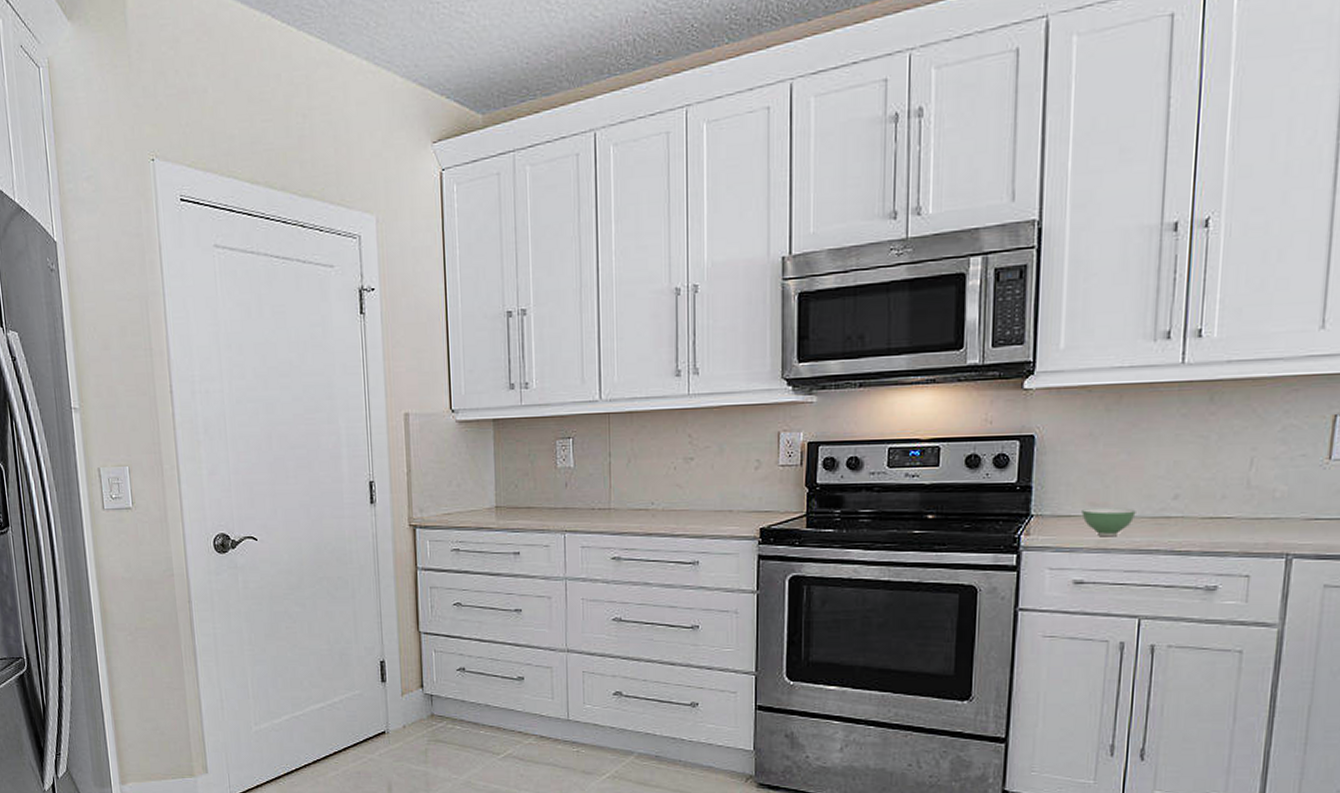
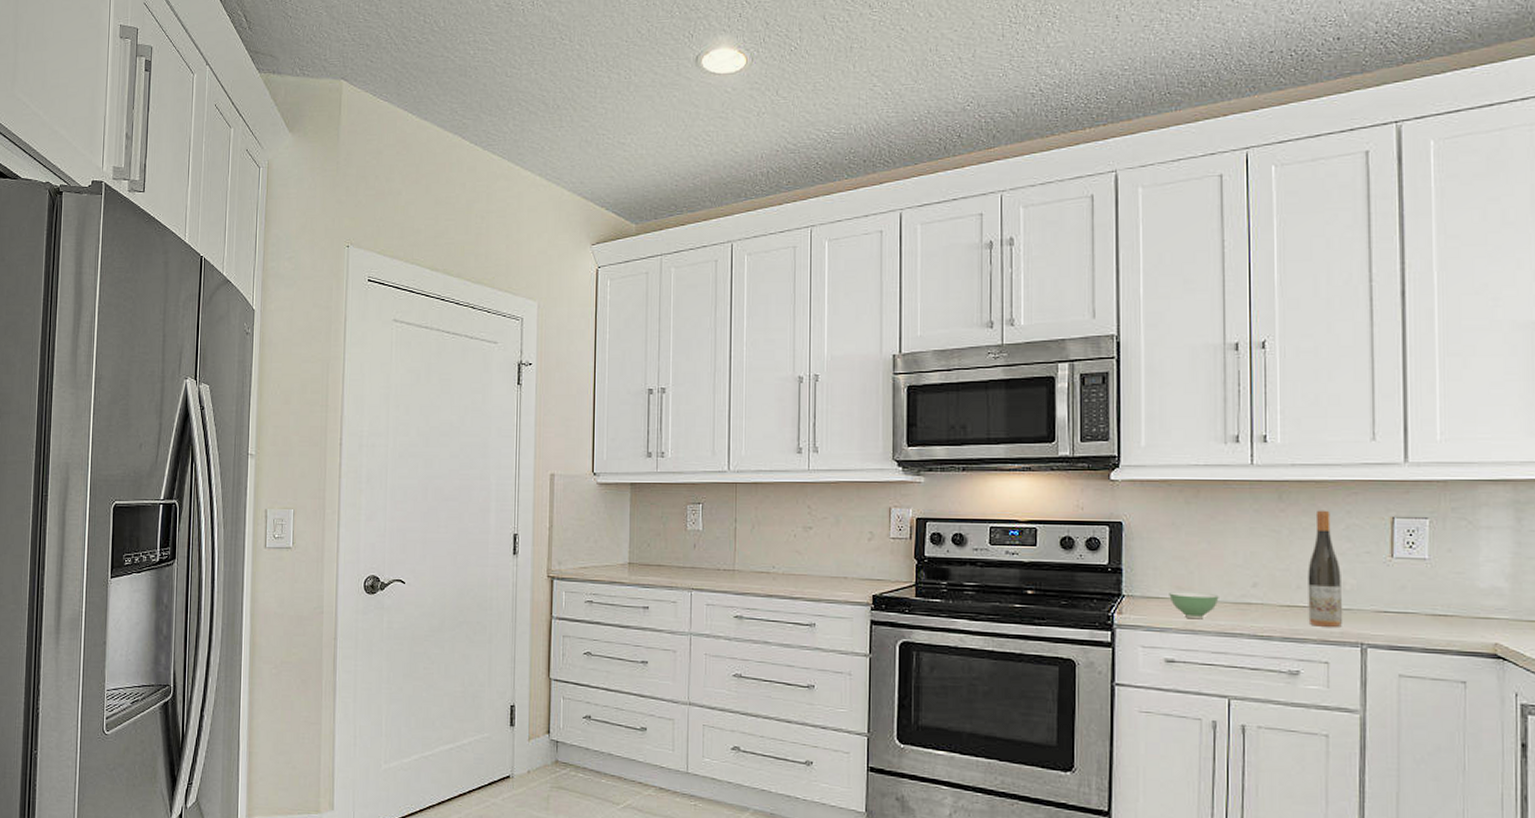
wine bottle: none [1231,410,1272,538] -> present [1308,510,1343,627]

